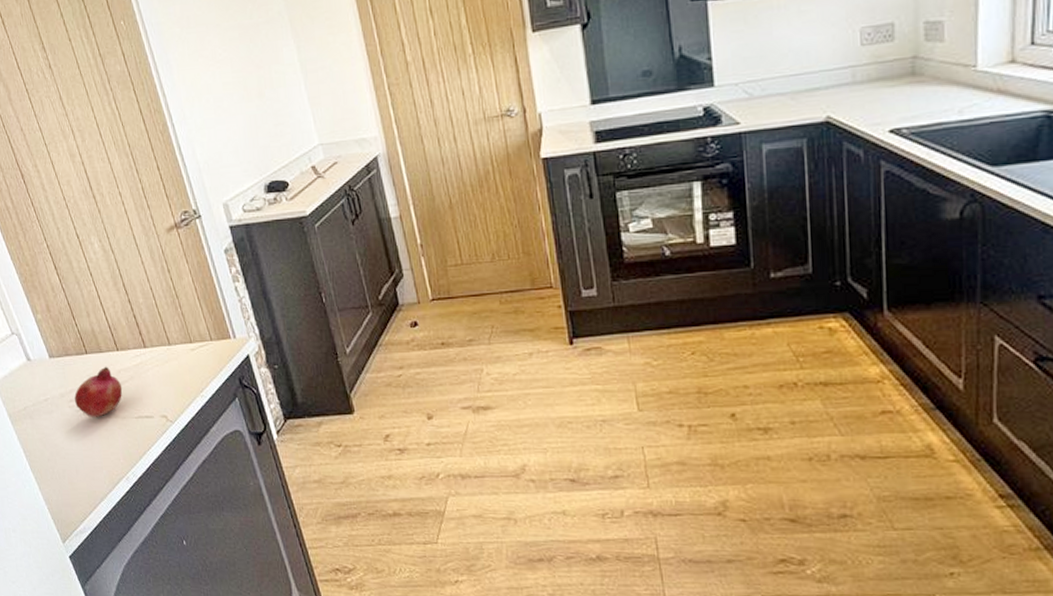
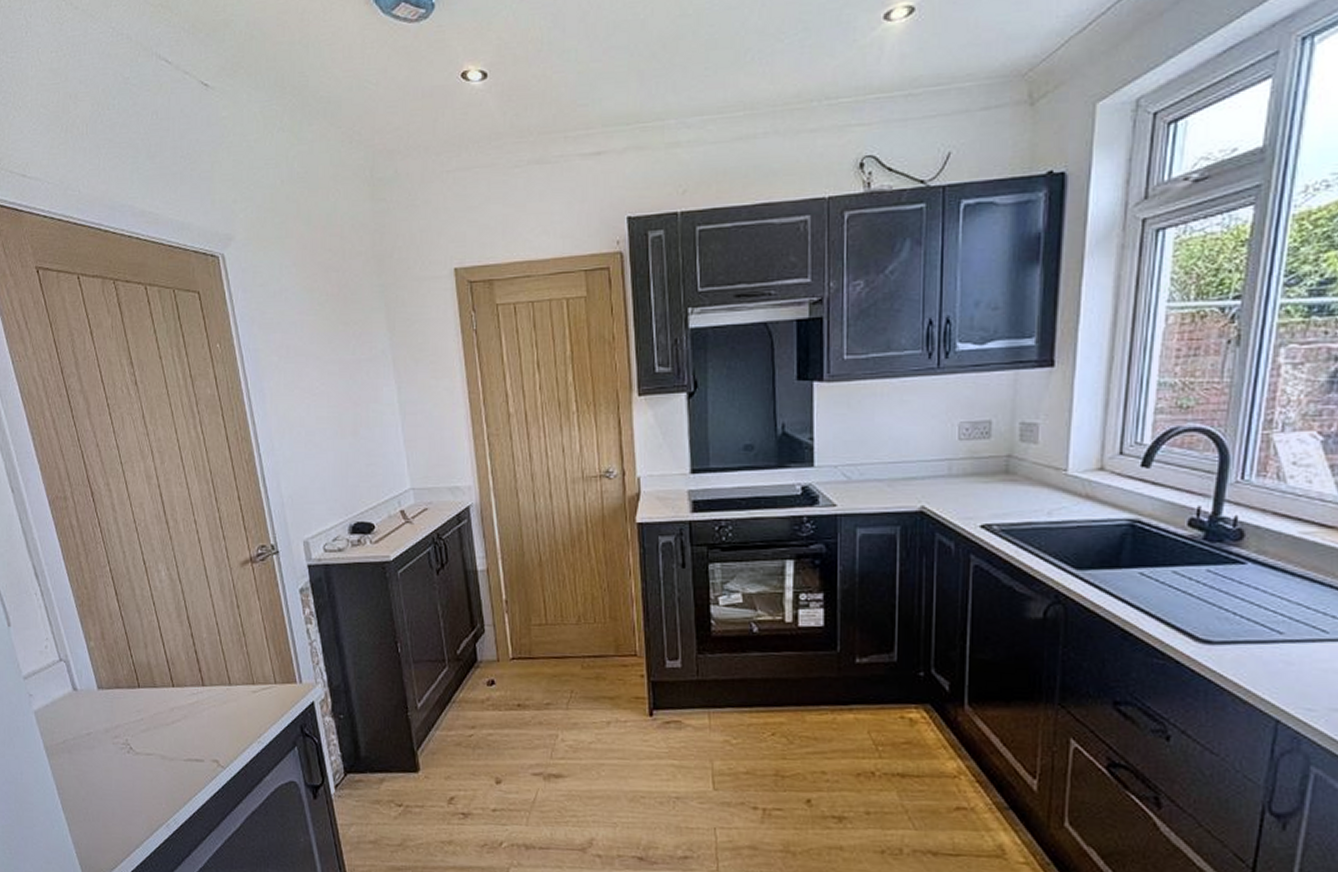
fruit: present [74,366,123,417] -> none [120,702,174,757]

